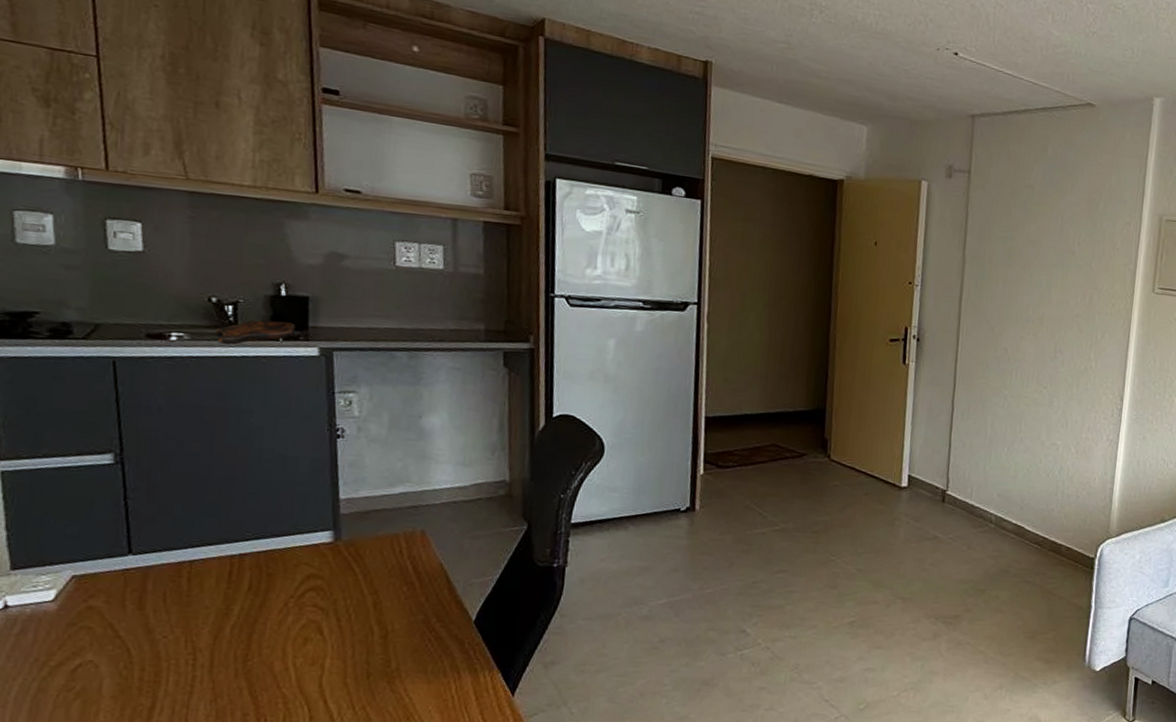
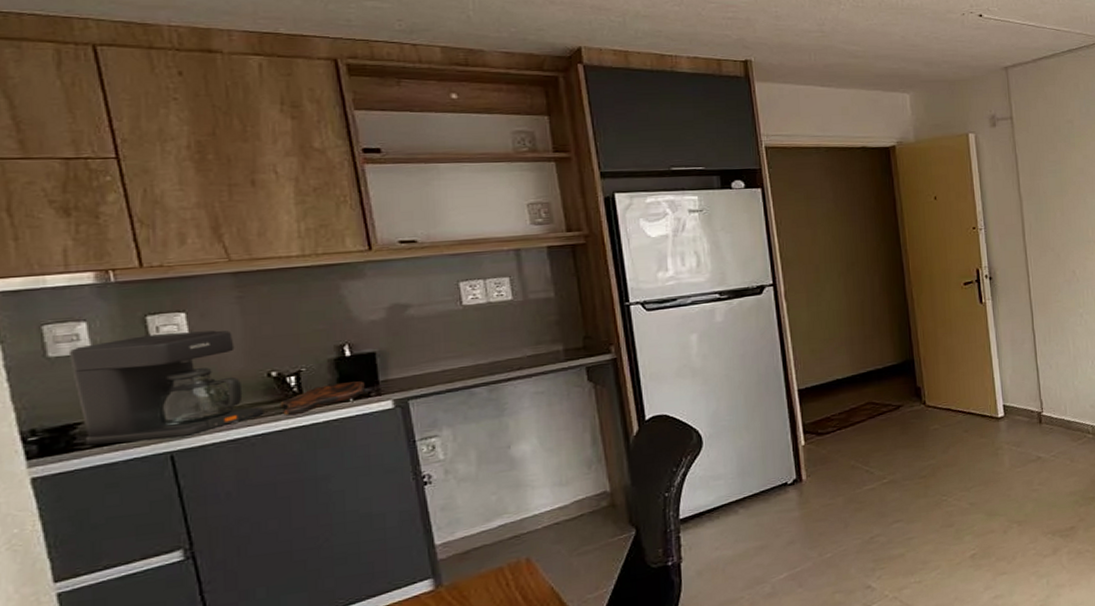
coffee maker: none [35,237,201,346] -> present [70,330,264,446]

